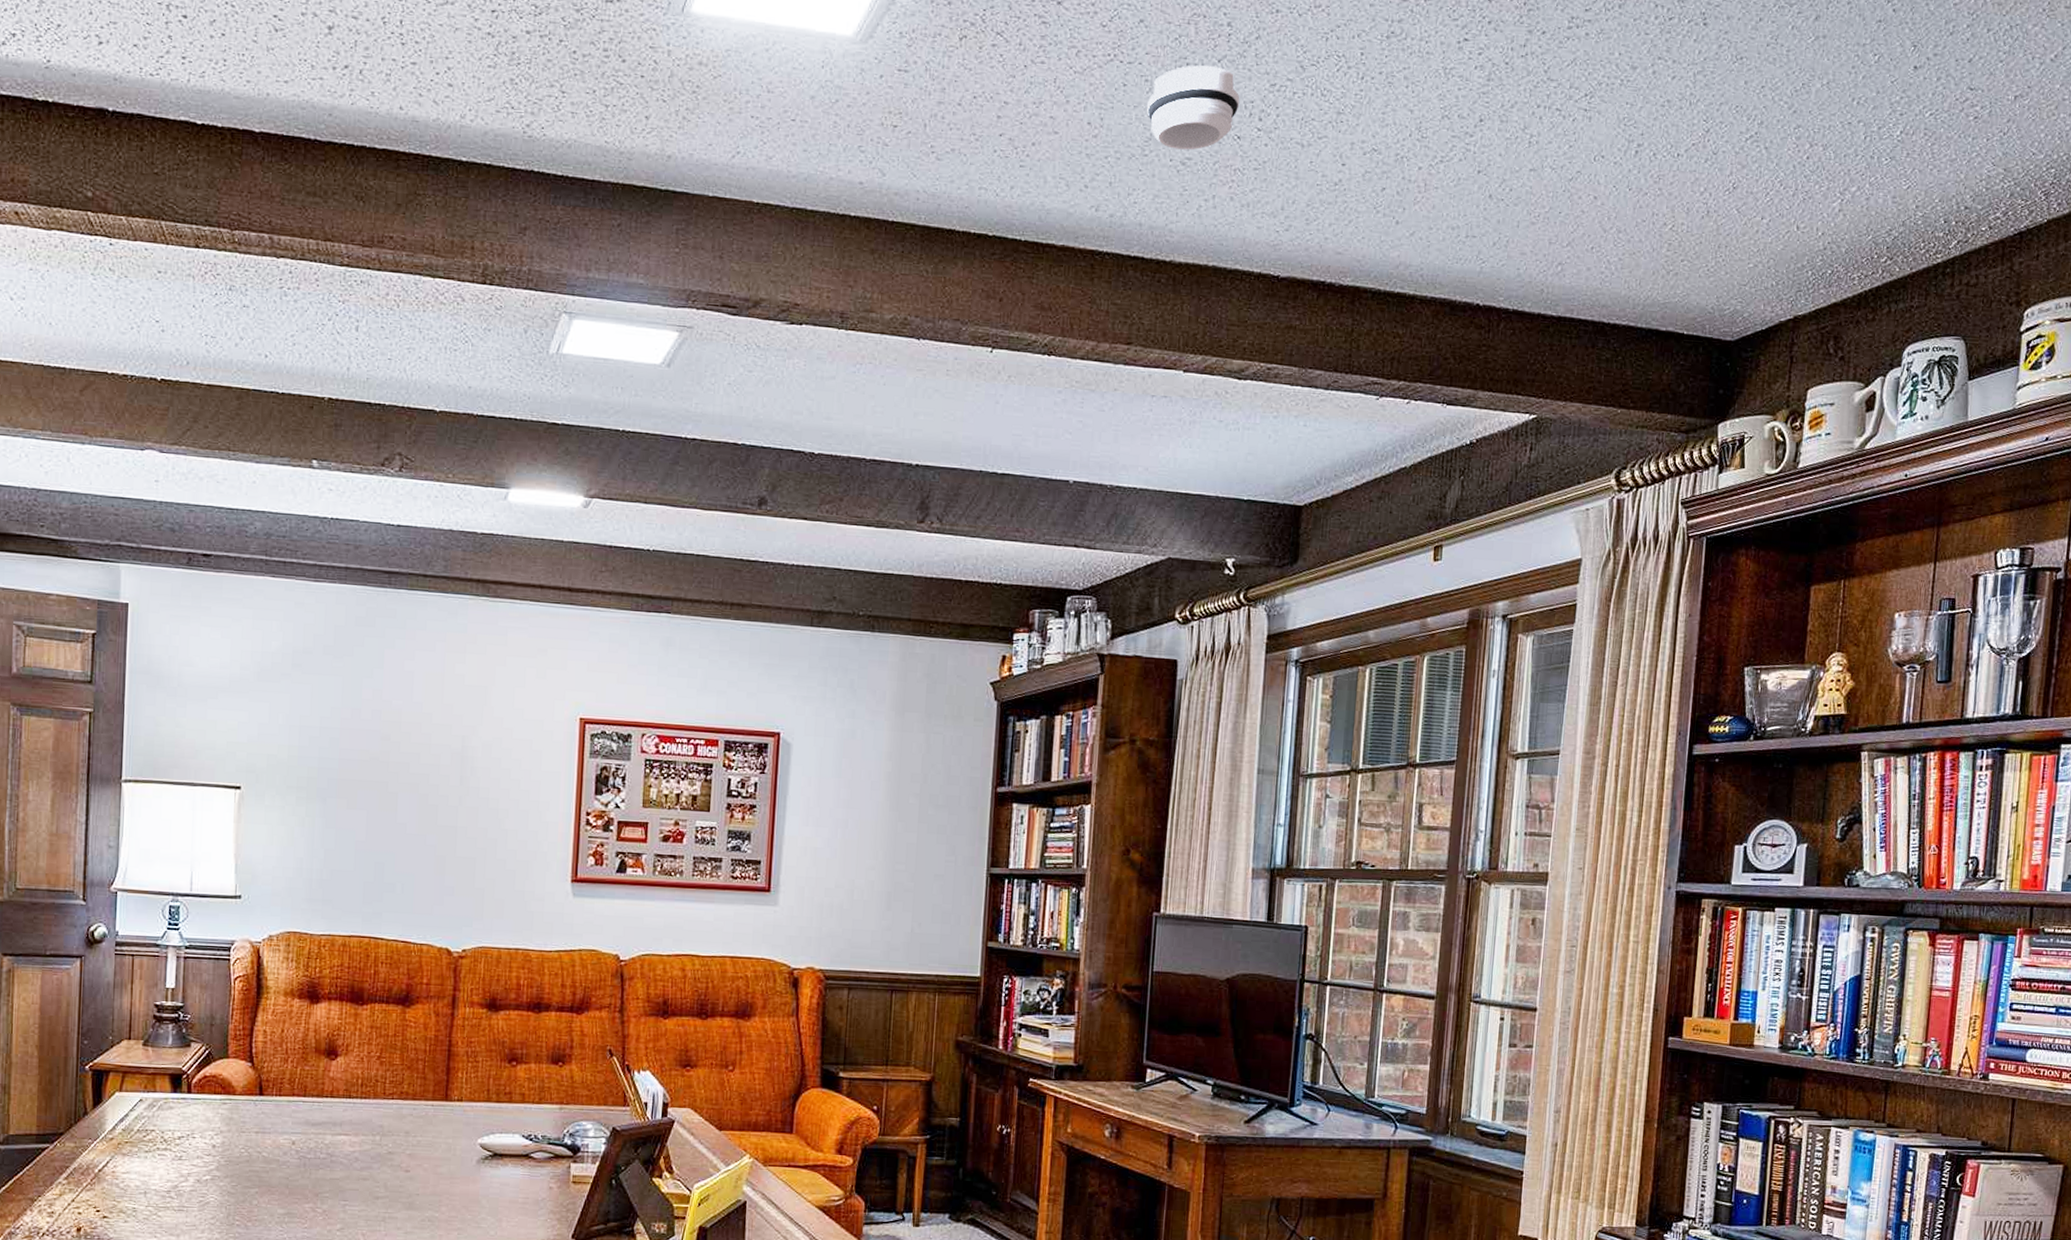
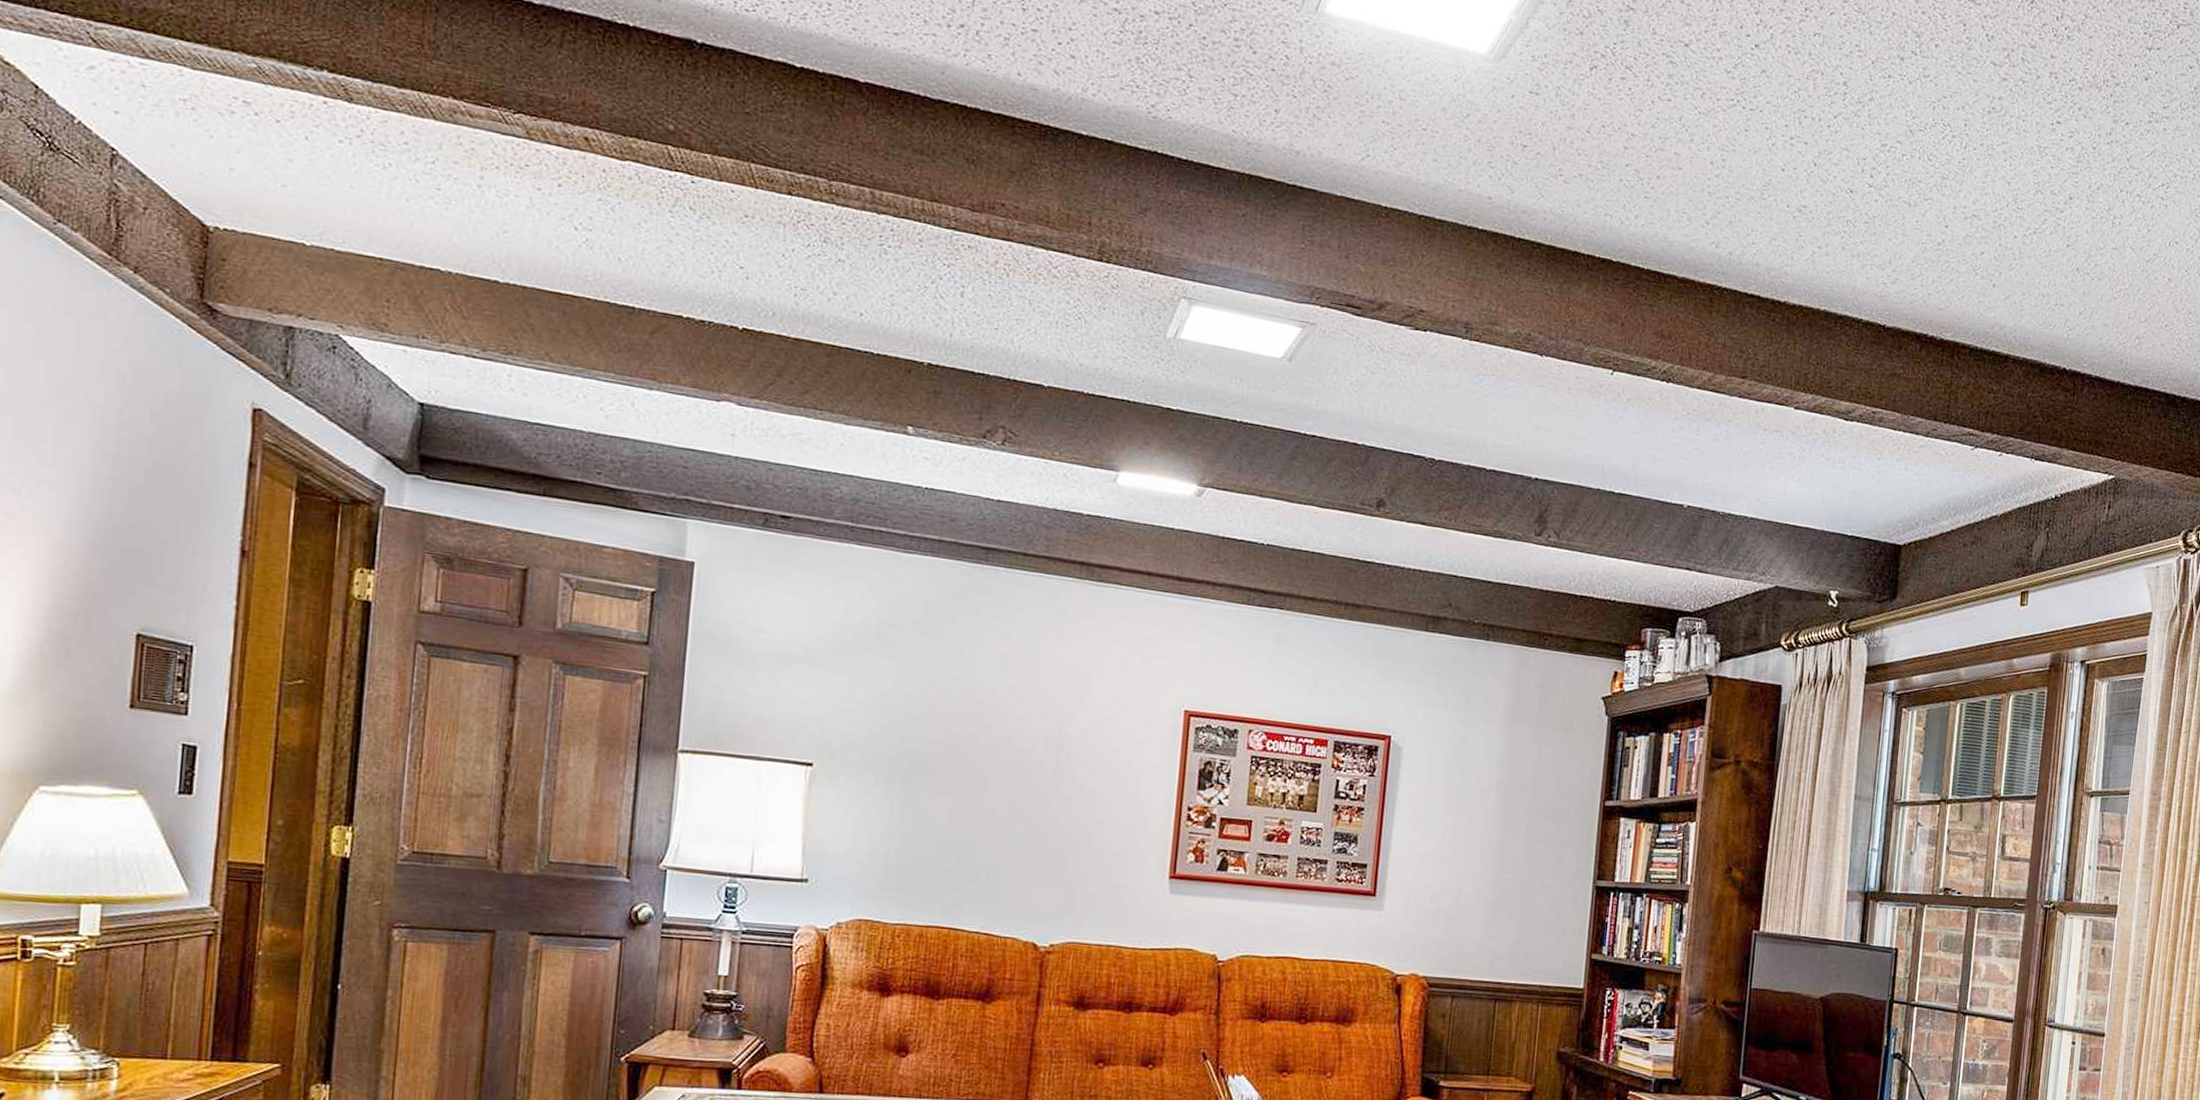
smoke detector: present [1147,65,1240,150] -> none [1766,118,1853,199]

